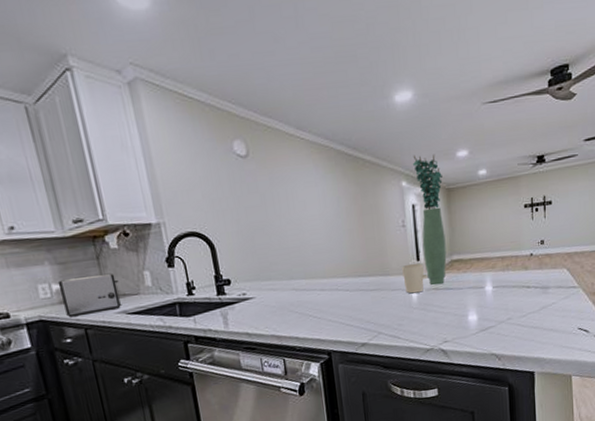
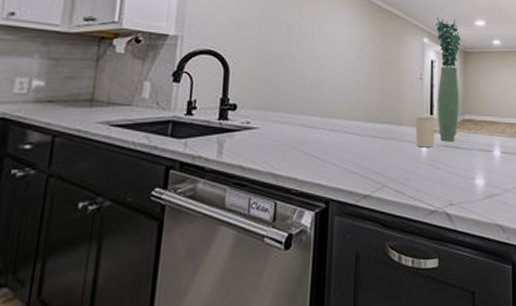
toaster: present [57,273,121,318] -> none [37,76,113,121]

